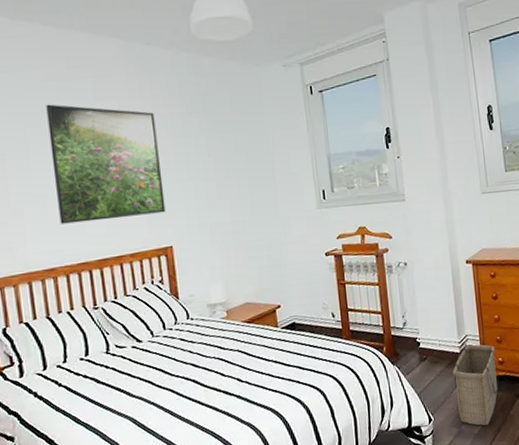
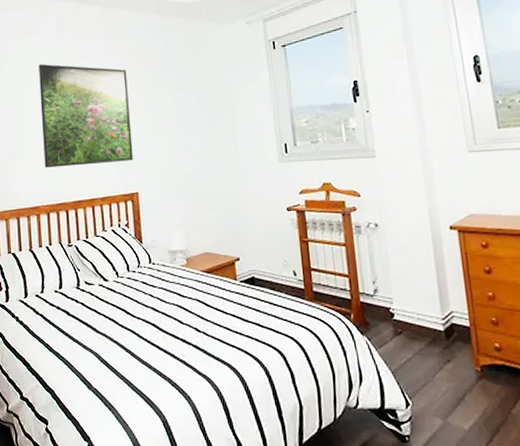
basket: present [453,344,499,426] -> none [435,323,496,423]

